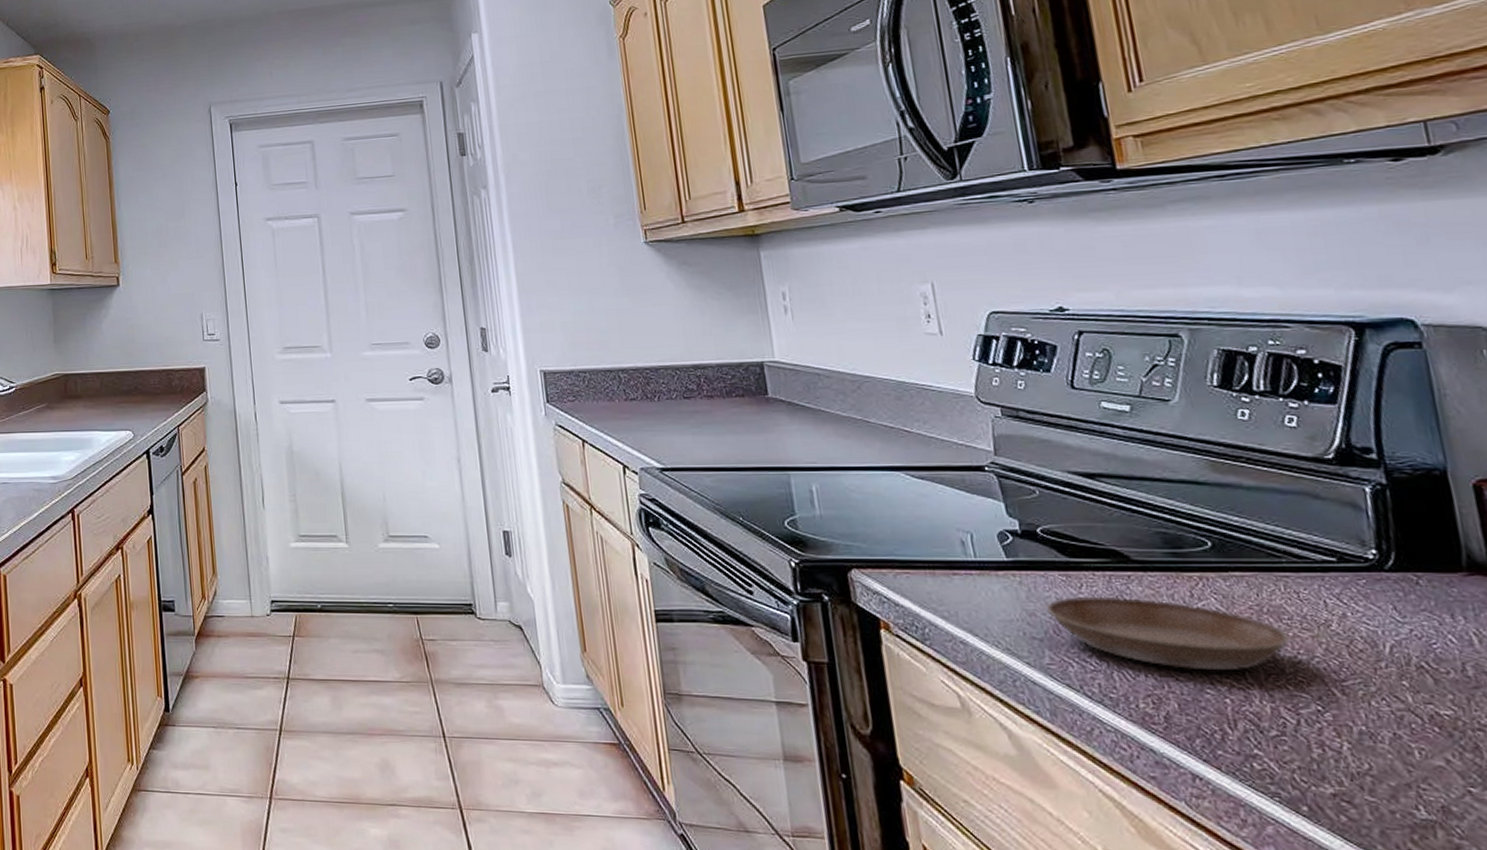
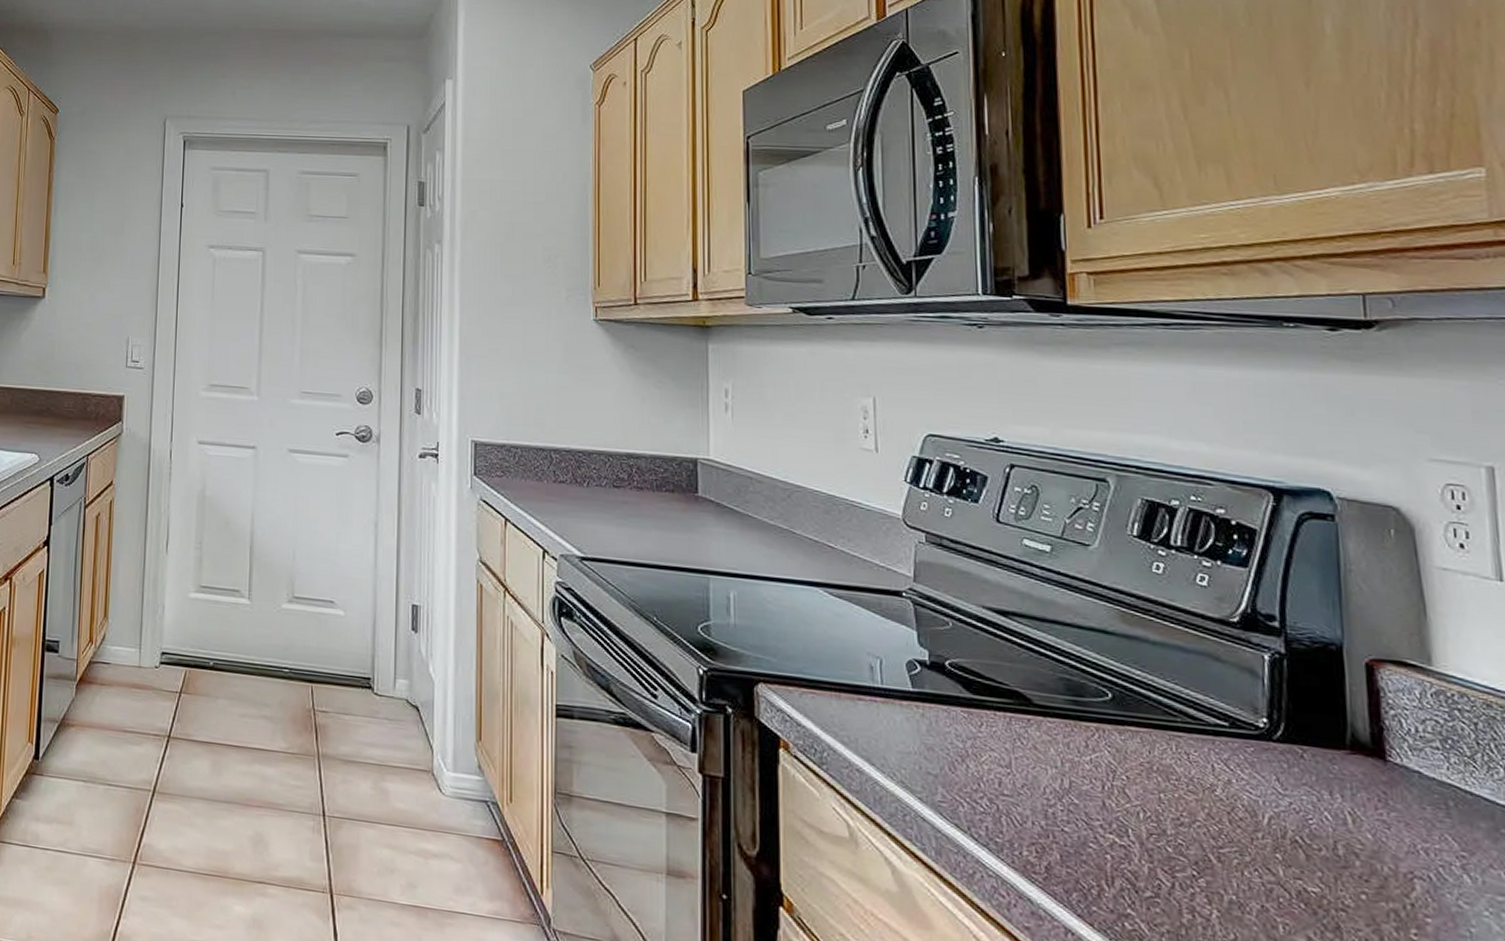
saucer: present [1046,596,1290,671] -> none [945,735,1175,827]

